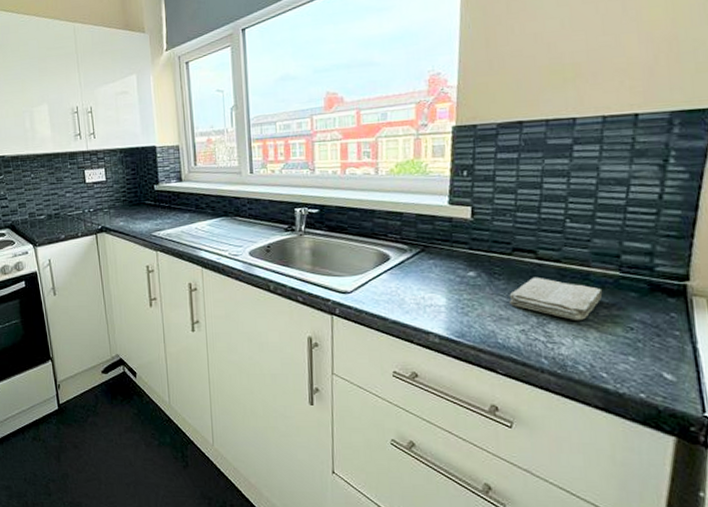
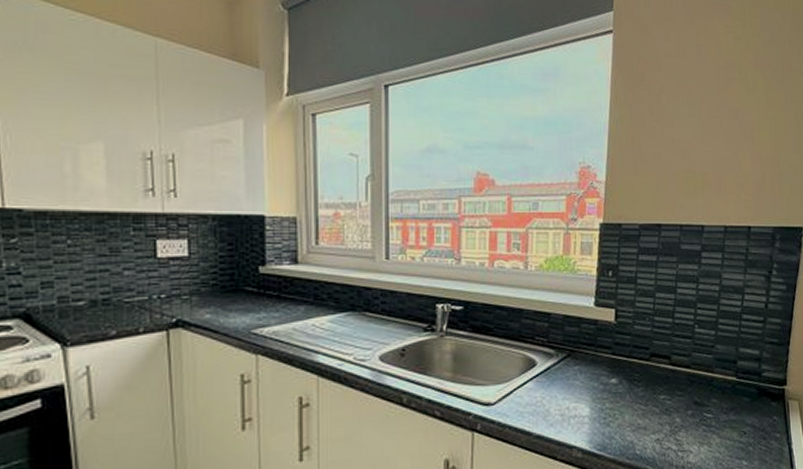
washcloth: present [509,276,603,320] -> none [646,383,723,427]

